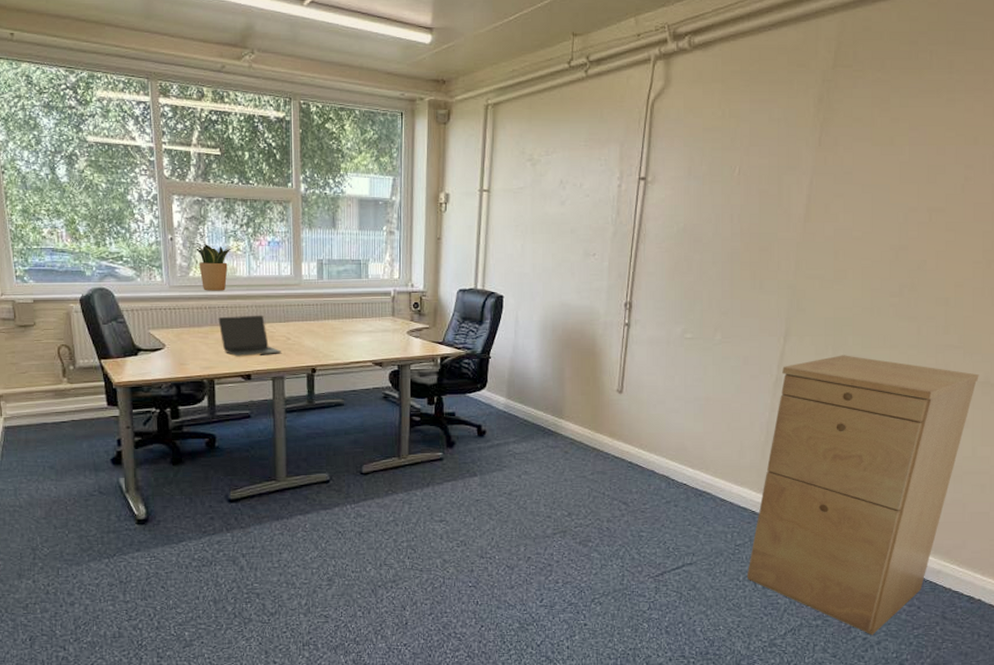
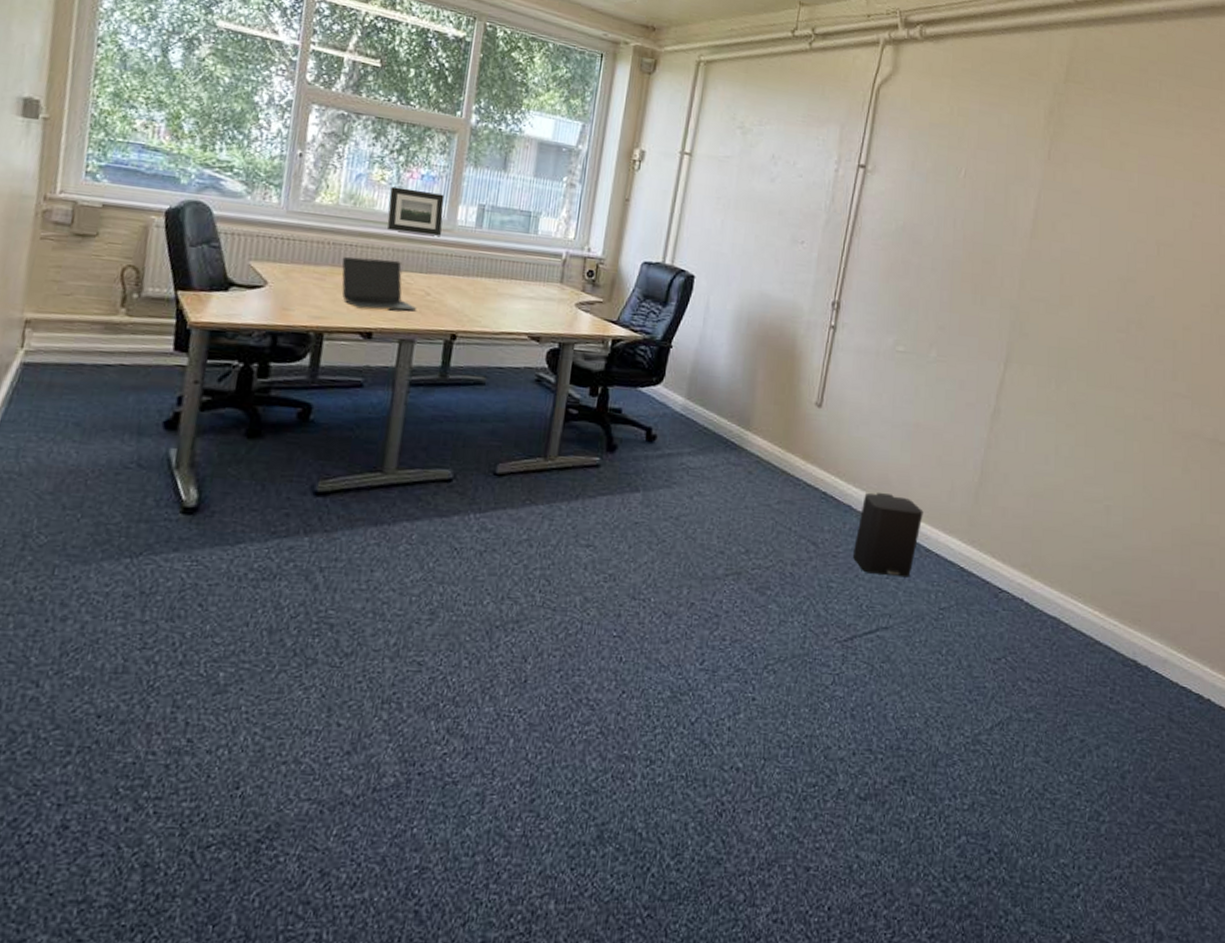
potted plant: present [190,242,234,291] -> none [323,161,377,226]
picture frame: none [246,254,292,291] -> present [386,186,445,236]
pedal bin: none [659,458,717,523] -> present [853,493,924,578]
filing cabinet: present [746,355,979,635] -> none [950,390,1208,737]

